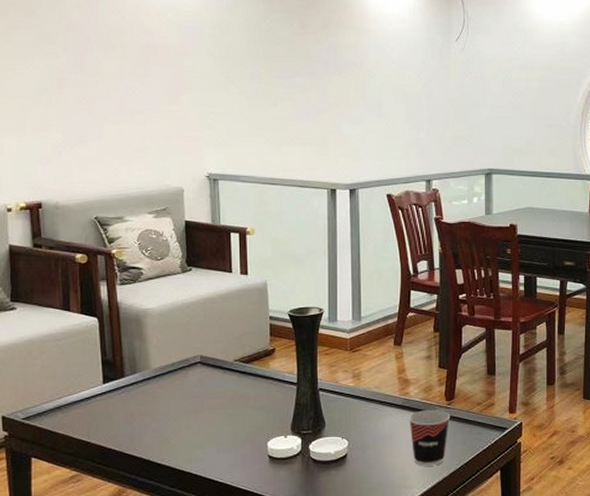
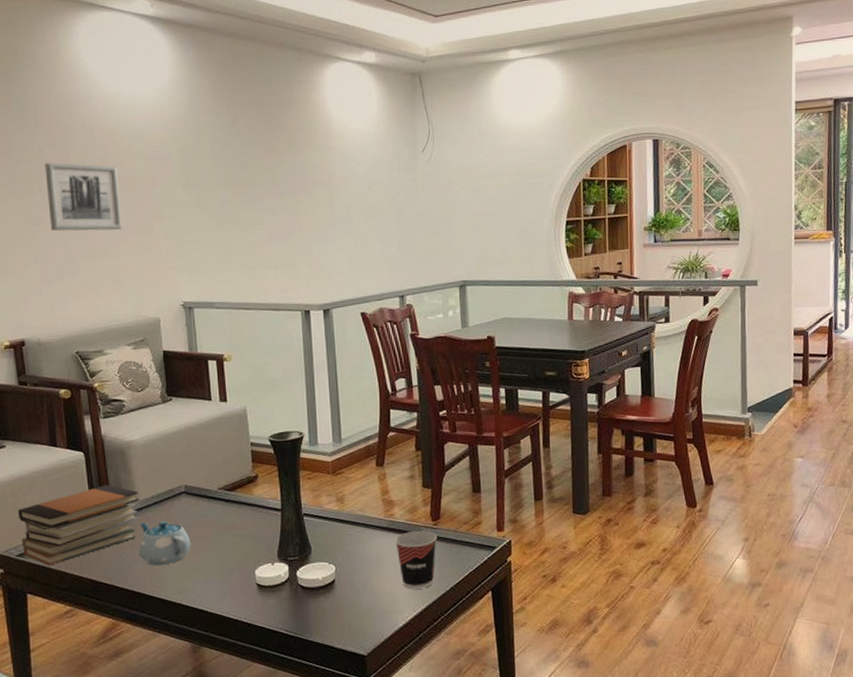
book stack: none [25,351,153,430] -> present [17,485,139,566]
wall art: none [72,24,150,97] -> present [45,162,123,231]
teapot: none [149,390,204,433] -> present [138,521,191,565]

